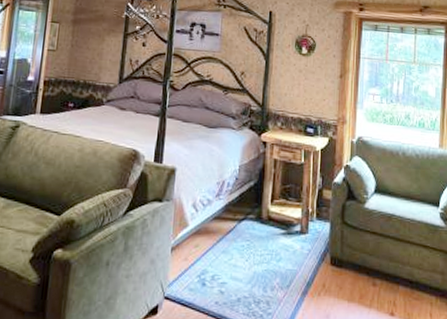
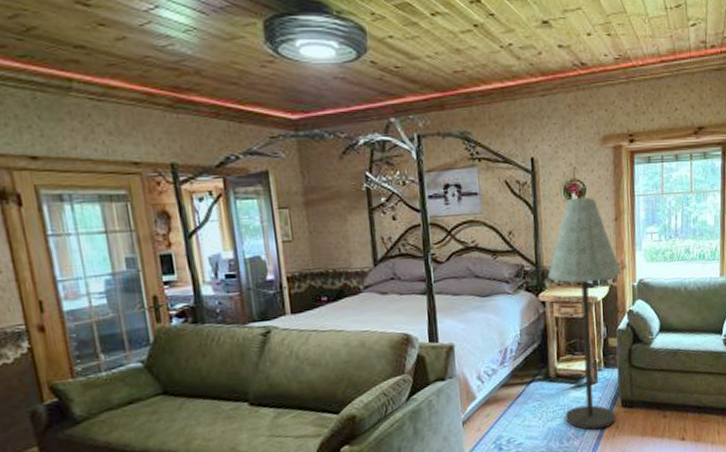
floor lamp: none [271,51,342,284] -> present [547,197,621,430]

